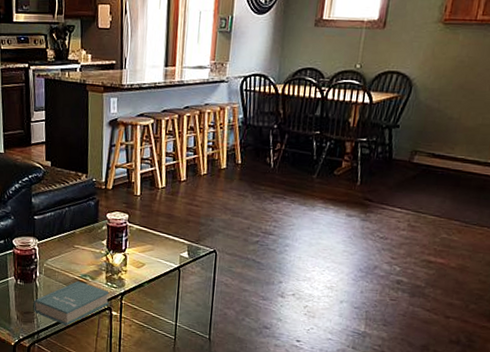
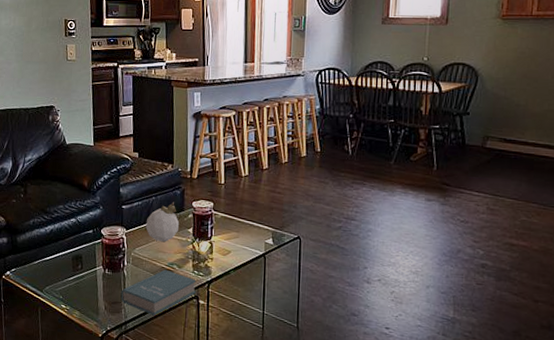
decorative egg: none [58,212,94,254] -> present [145,201,180,243]

